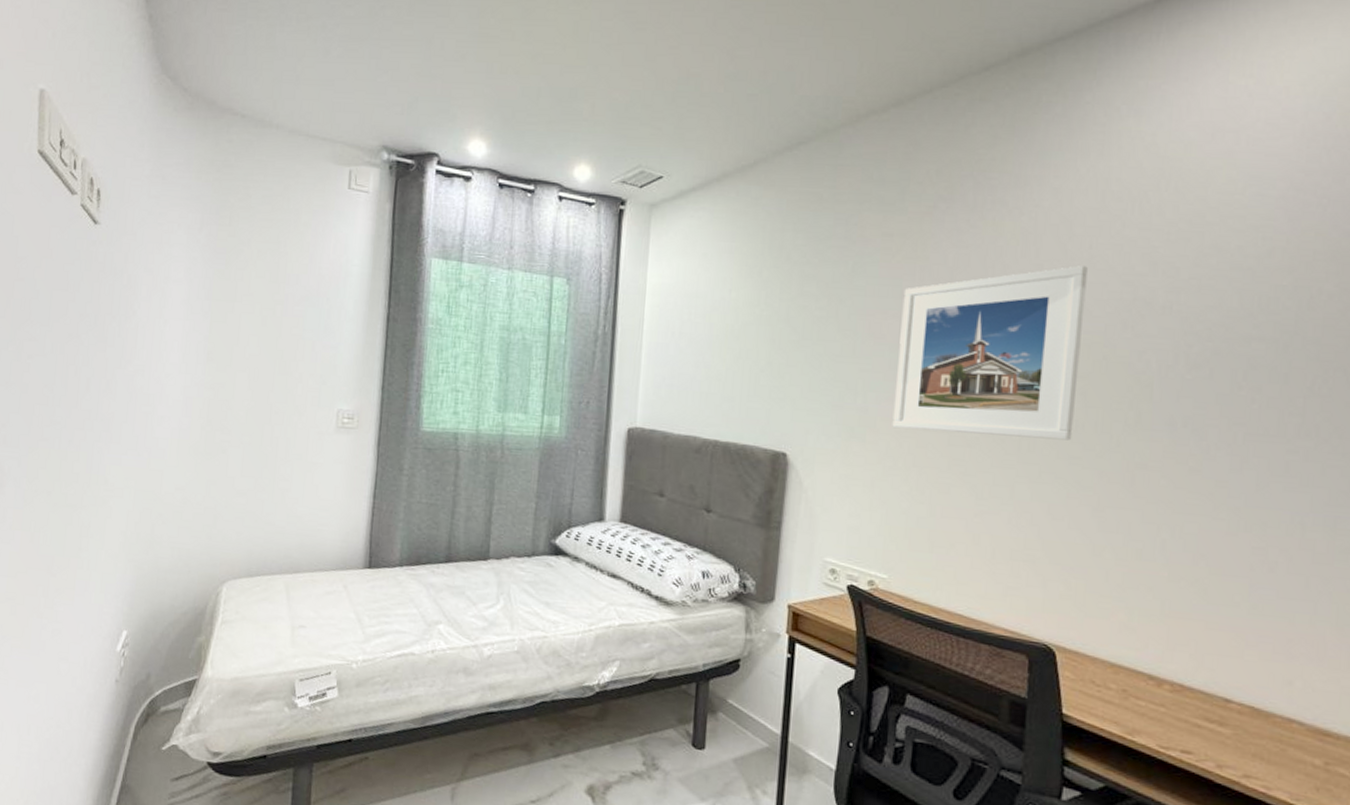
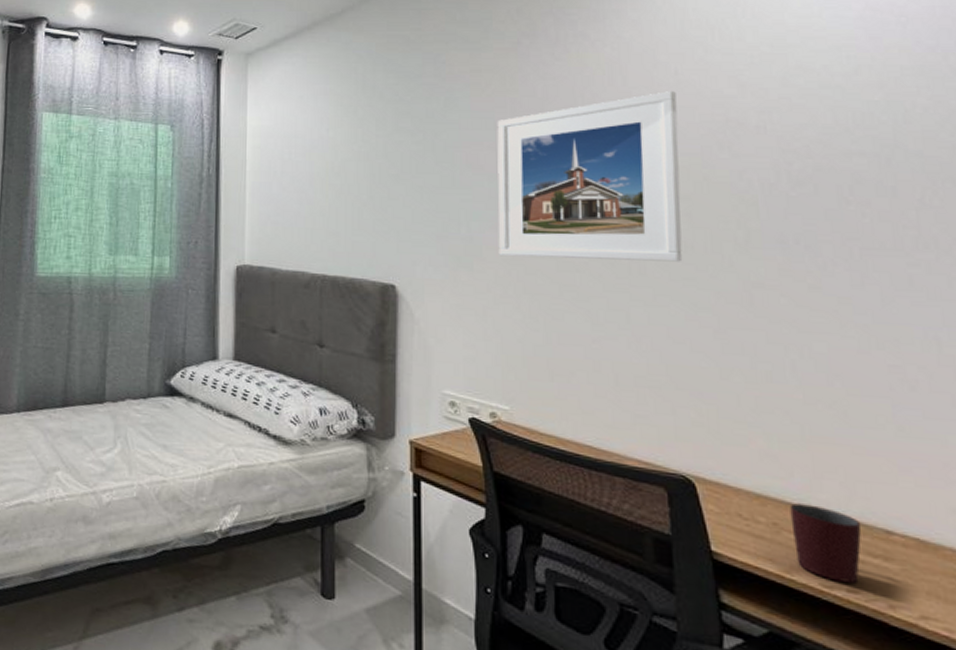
mug: none [1139,672,1204,745] -> present [789,503,862,583]

